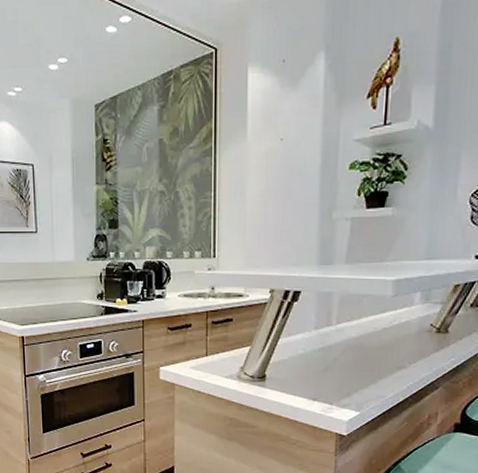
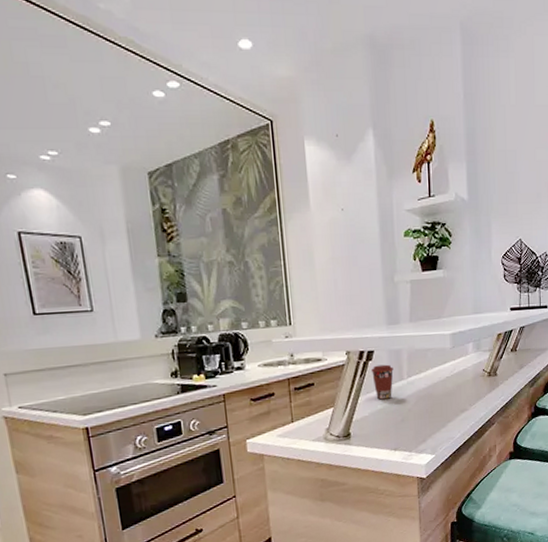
coffee cup: none [296,307,321,345] -> present [371,364,394,400]

